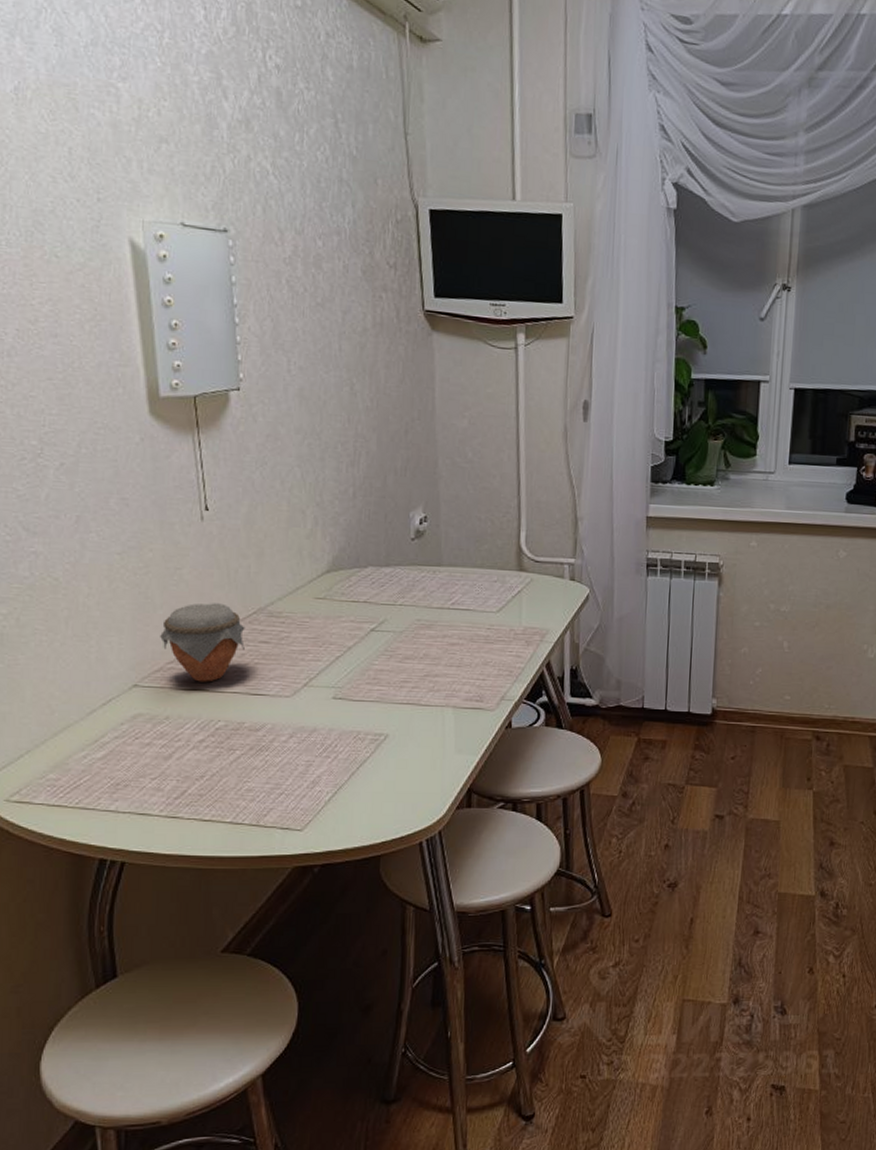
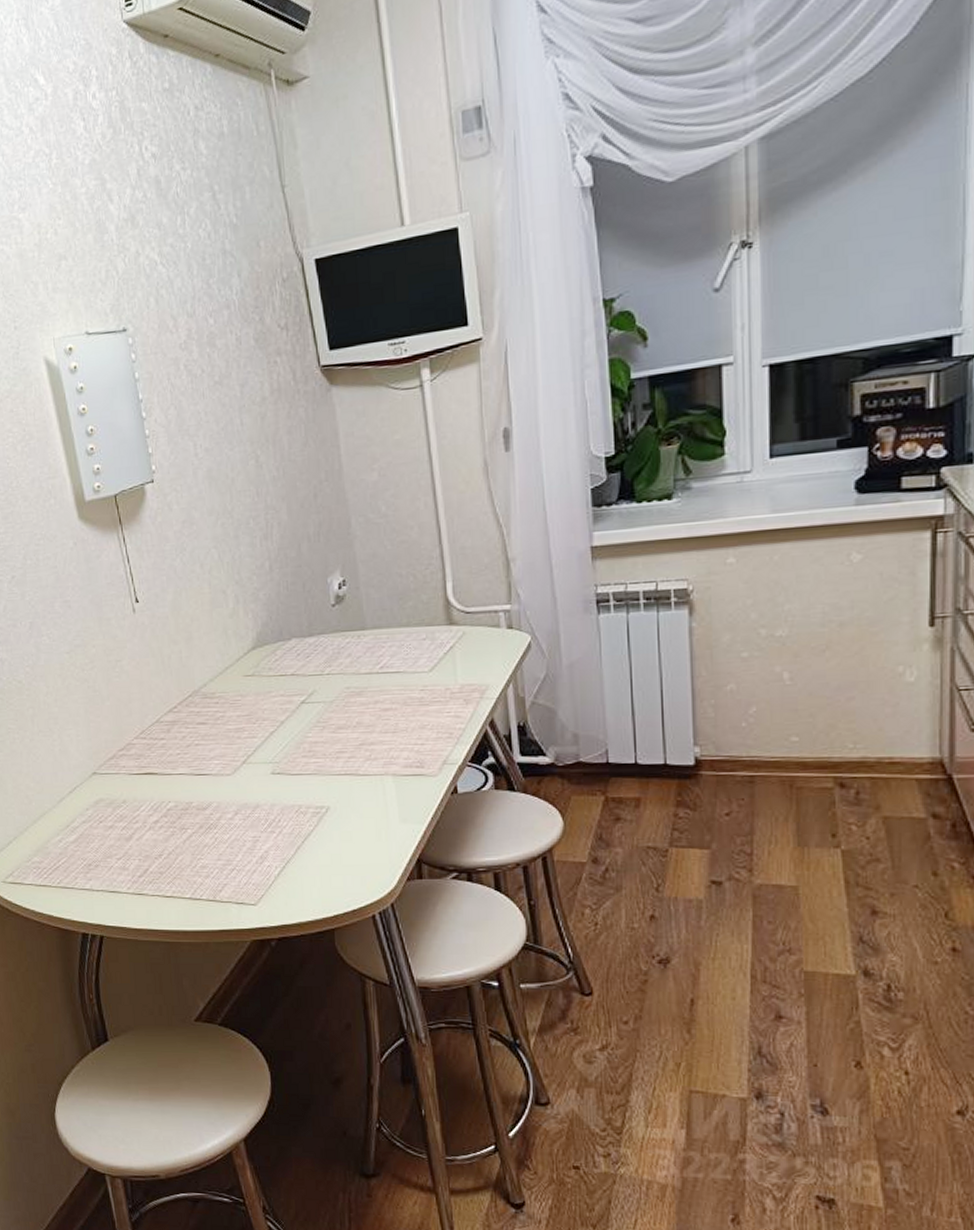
jar: present [160,603,245,682] -> none [110,690,185,766]

